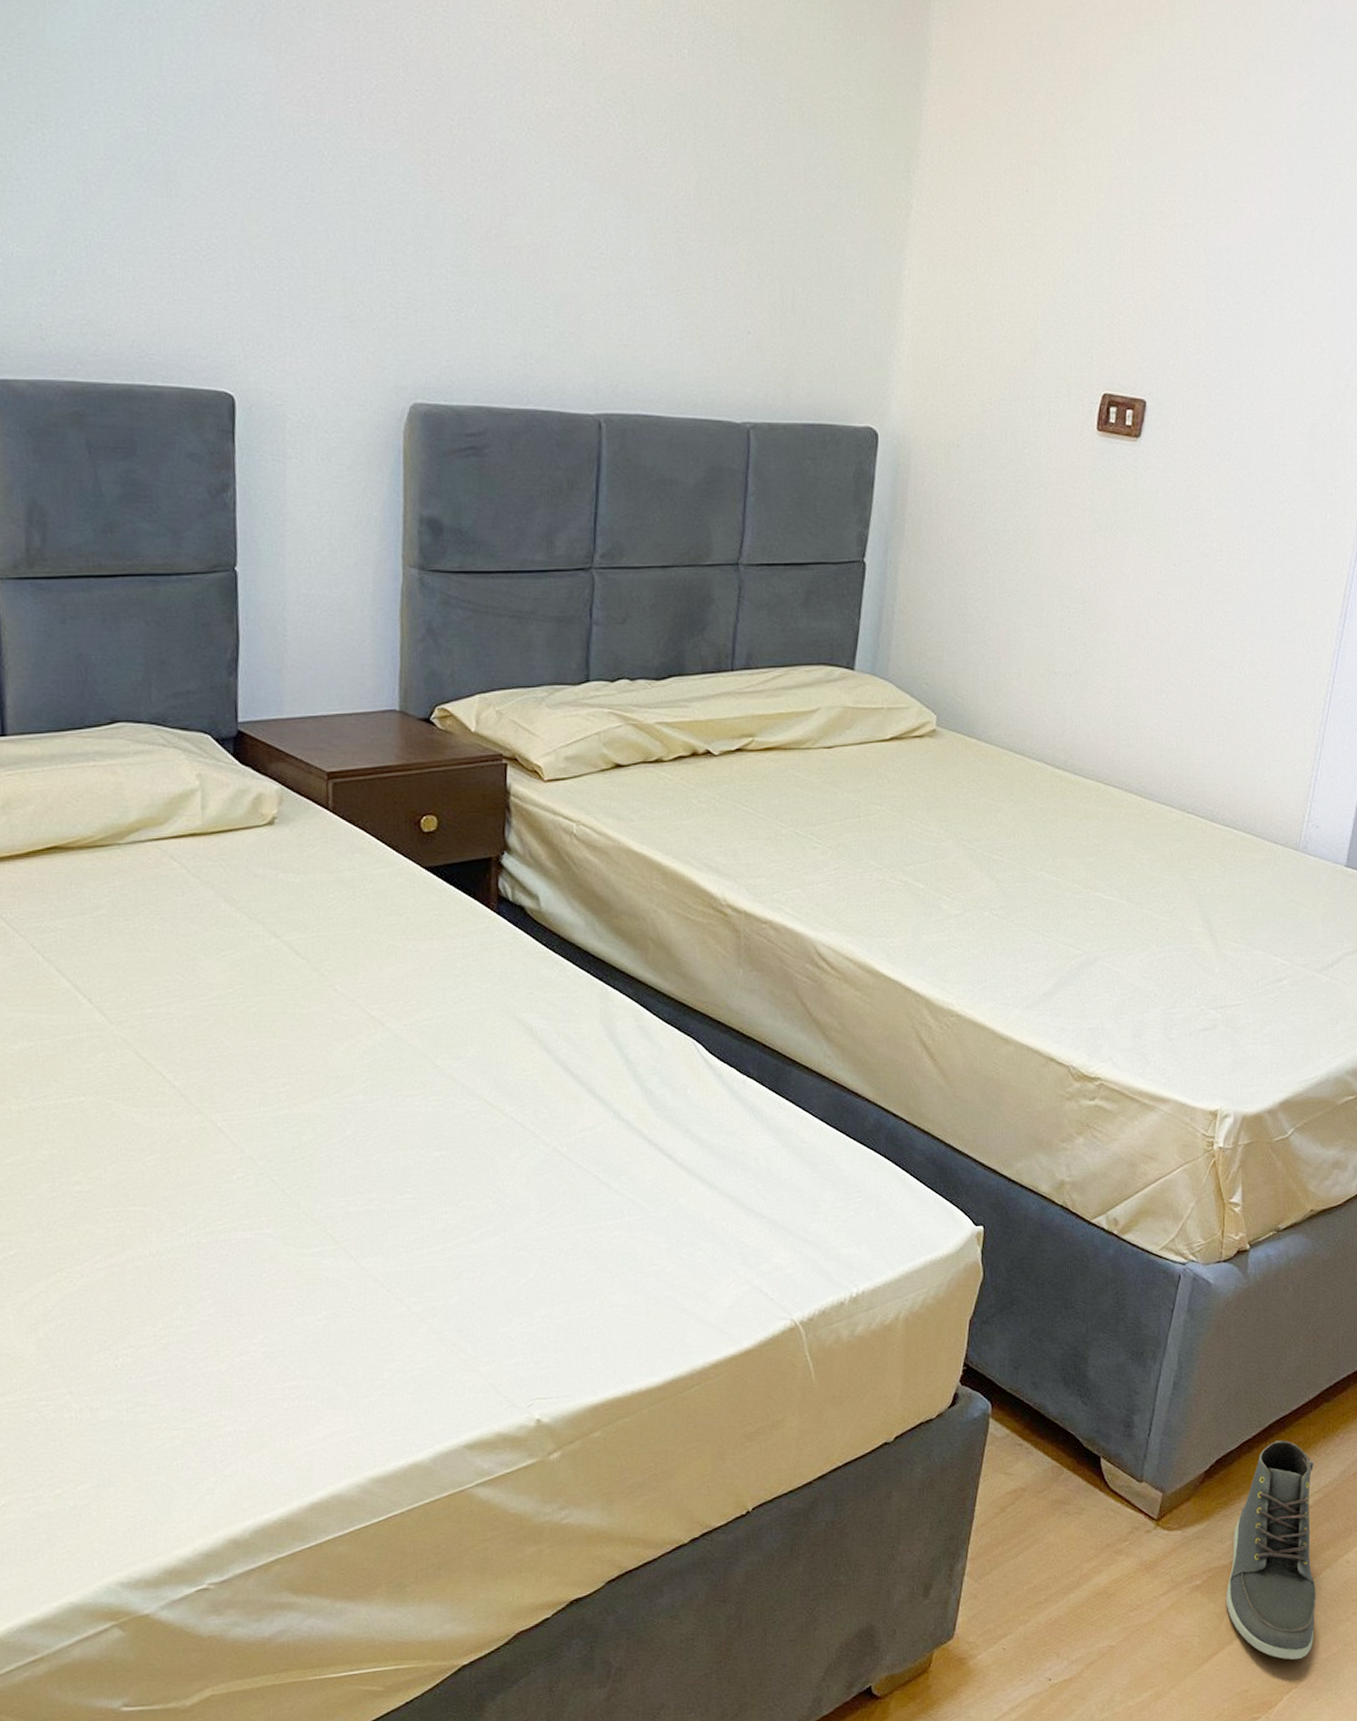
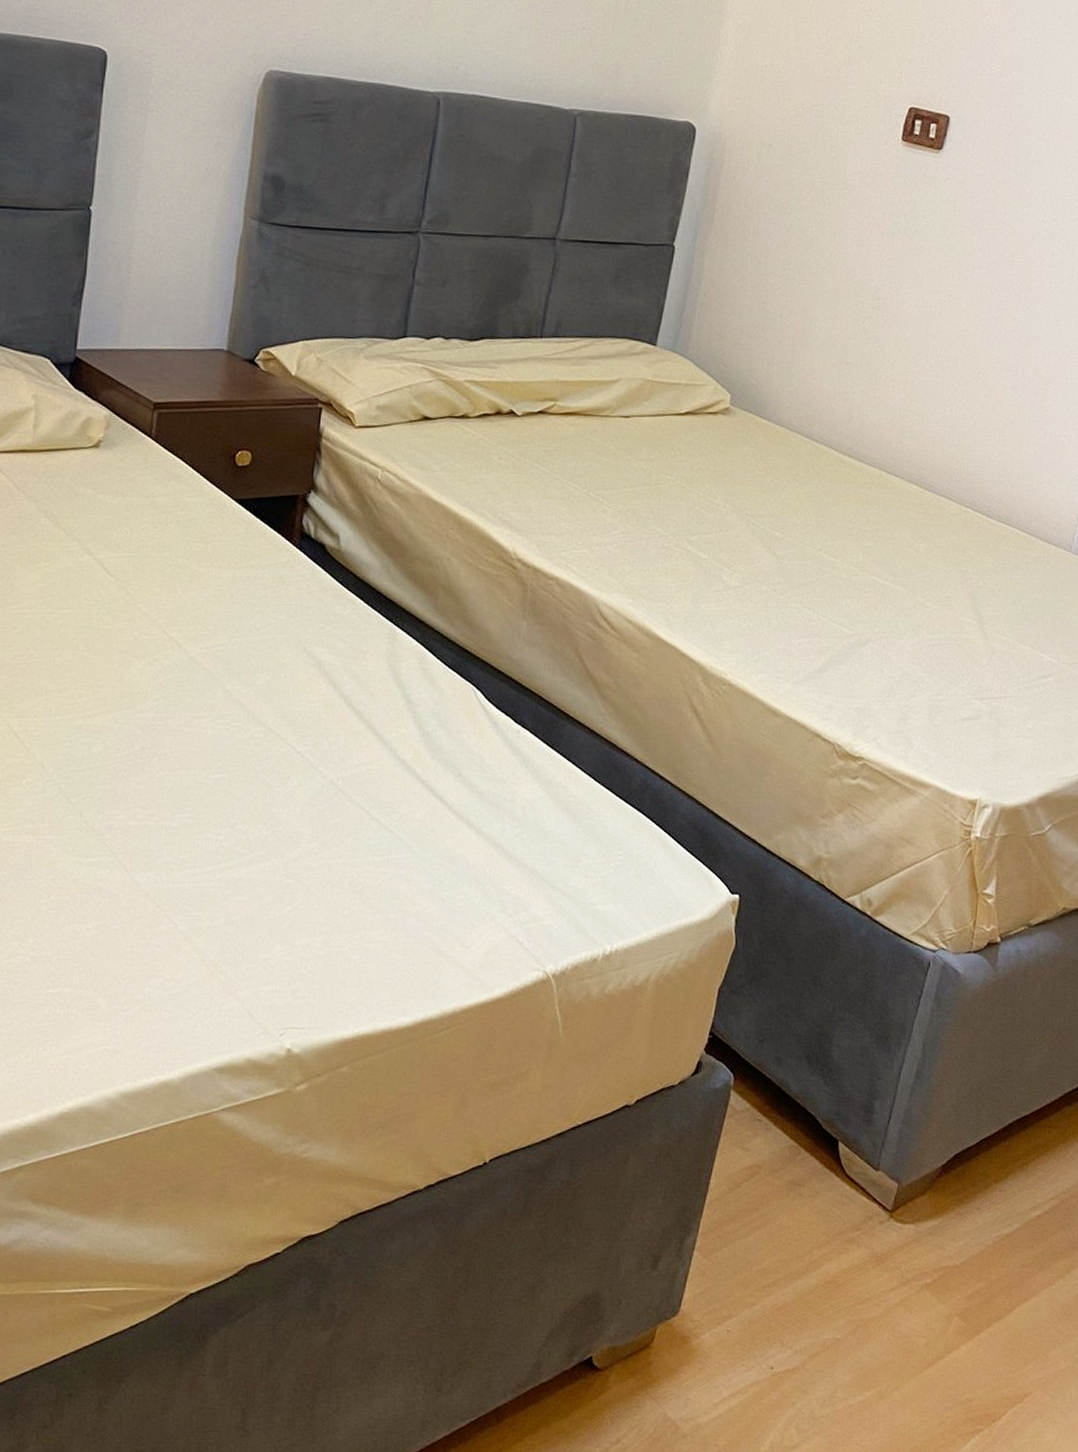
sneaker: present [1227,1440,1317,1660] -> none [956,1140,1052,1373]

